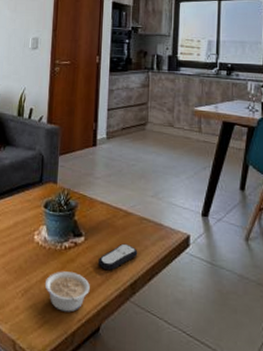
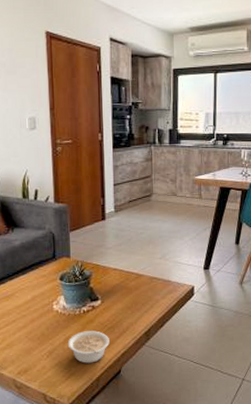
remote control: present [97,243,138,271] -> none [114,300,150,325]

